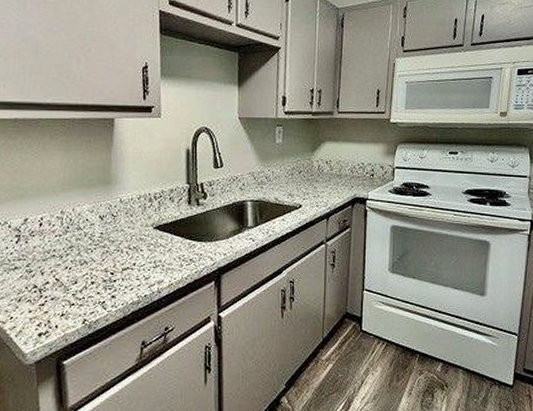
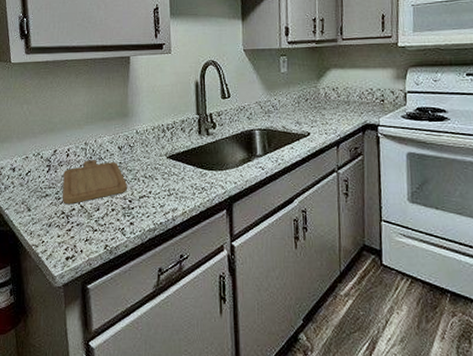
chopping board: none [35,230,109,278] -> present [63,160,127,205]

